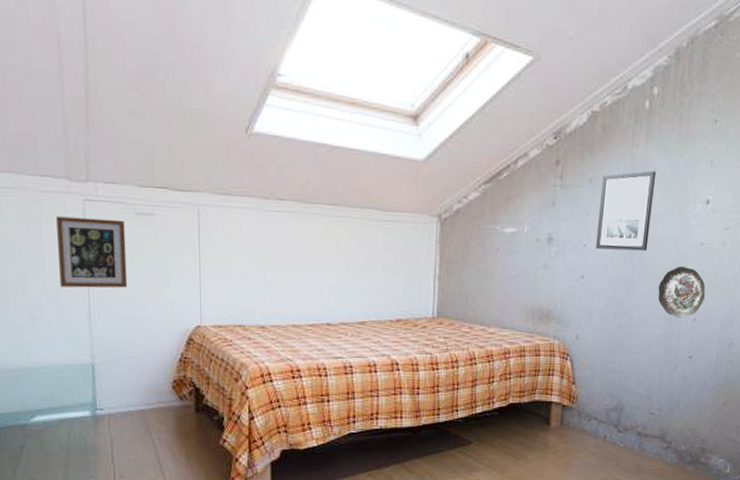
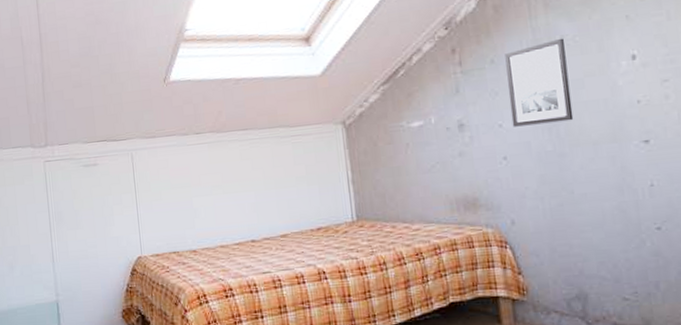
picture frame: present [56,216,128,288] -> none [25,173,81,237]
decorative plate: present [658,267,706,318] -> none [597,129,659,186]

